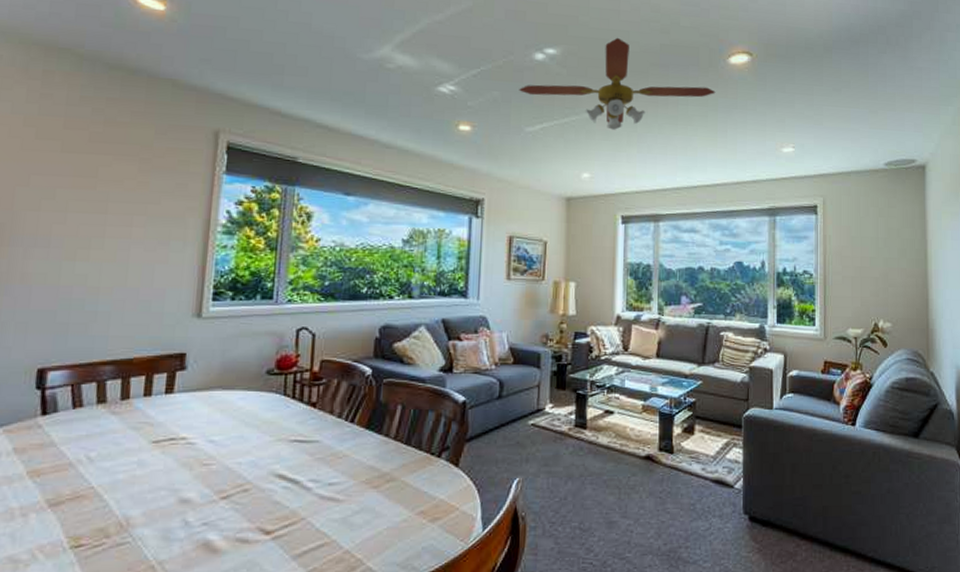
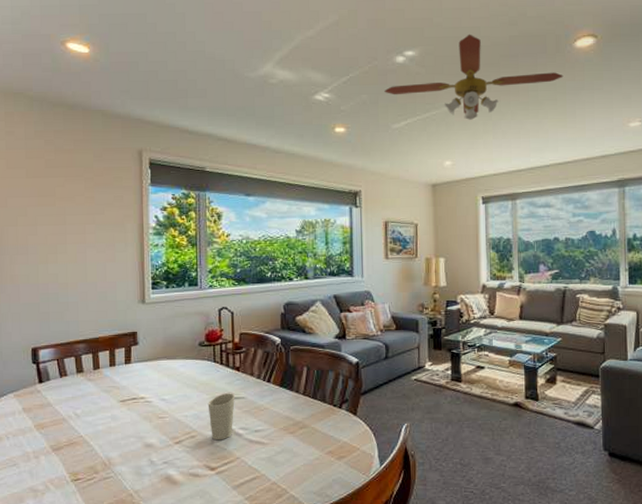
cup: none [270,435,307,496] -> present [208,393,235,441]

